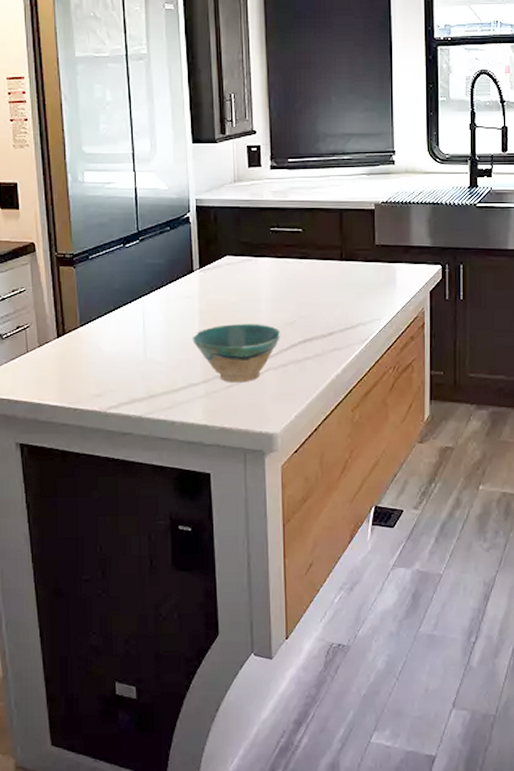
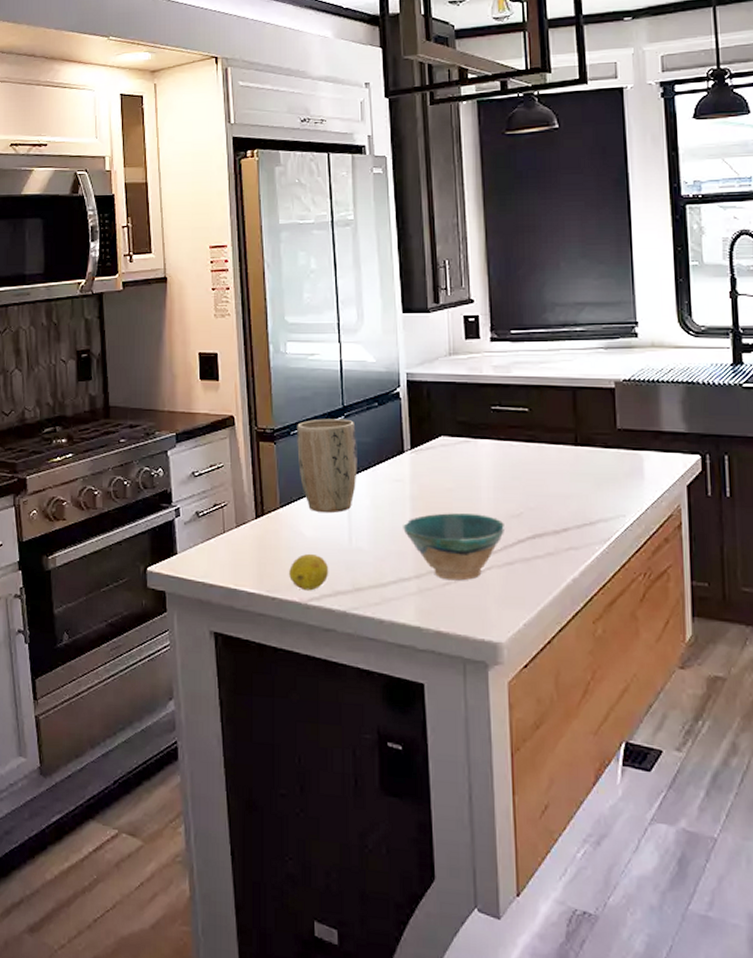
fruit: none [89,366,126,400] -> present [289,553,329,591]
plant pot: none [95,243,151,329] -> present [297,418,357,512]

